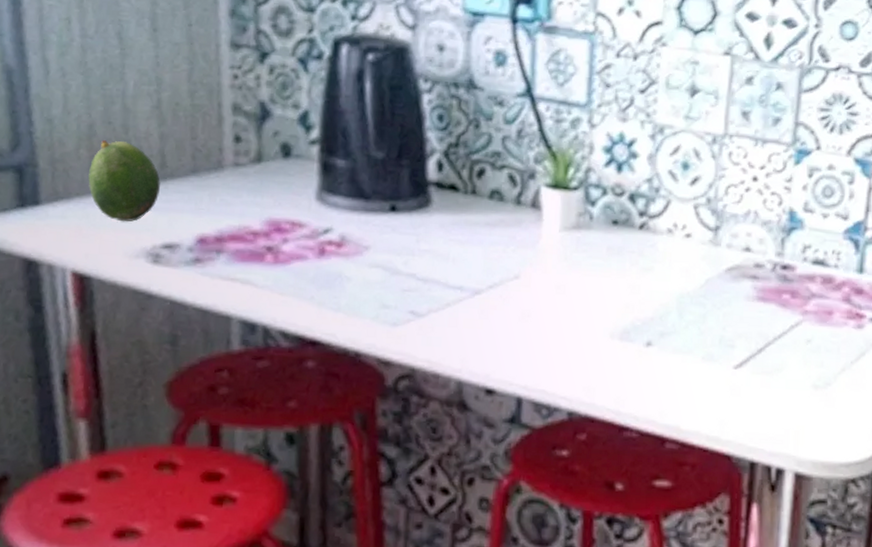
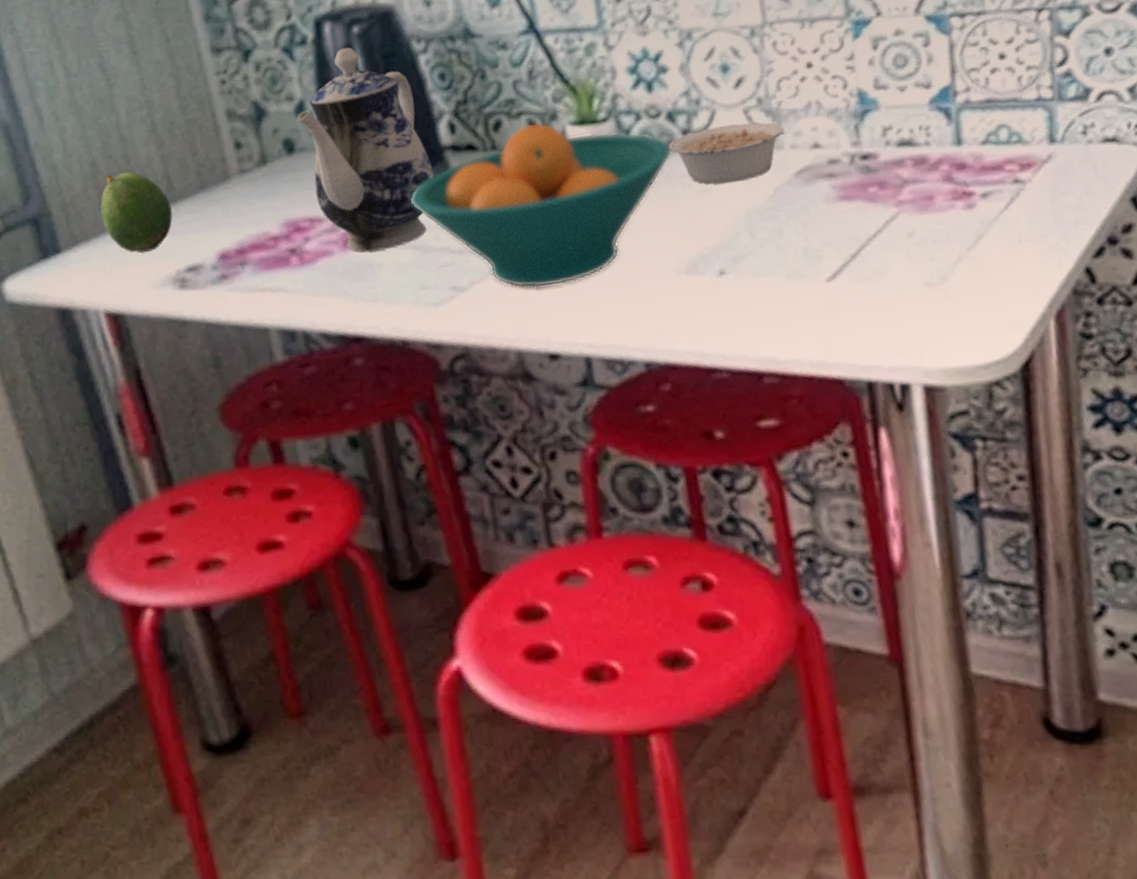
teapot: none [299,71,415,265] -> present [297,47,434,253]
fruit bowl: none [389,177,627,328] -> present [411,122,672,289]
legume: none [625,215,724,267] -> present [667,122,785,185]

